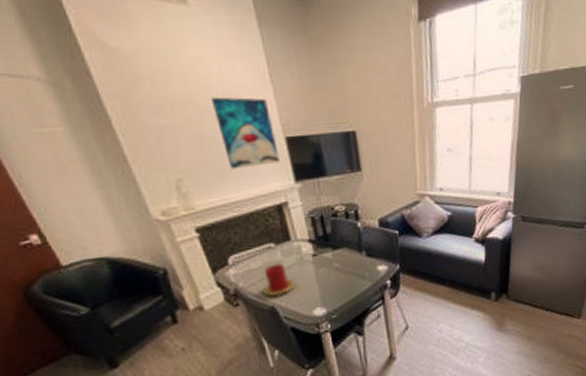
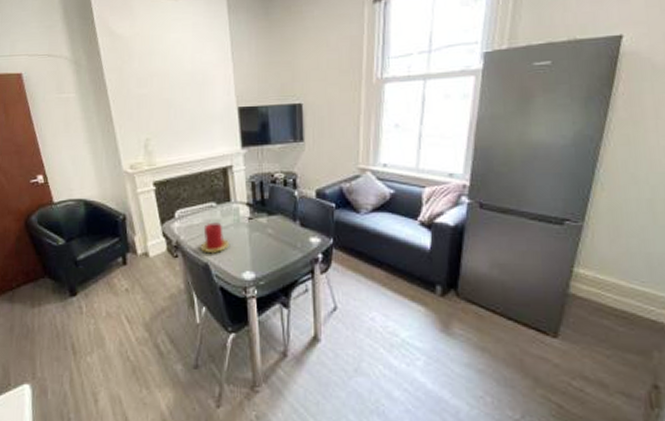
wall art: present [210,97,280,170] -> none [182,72,230,133]

